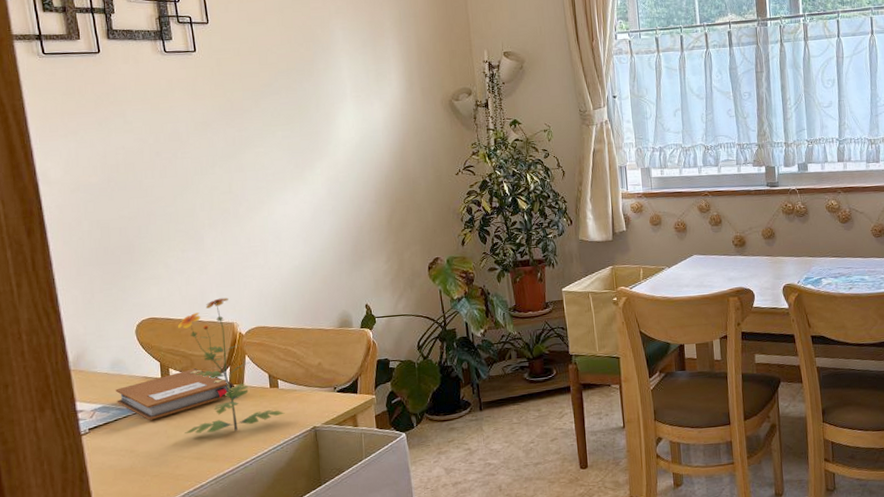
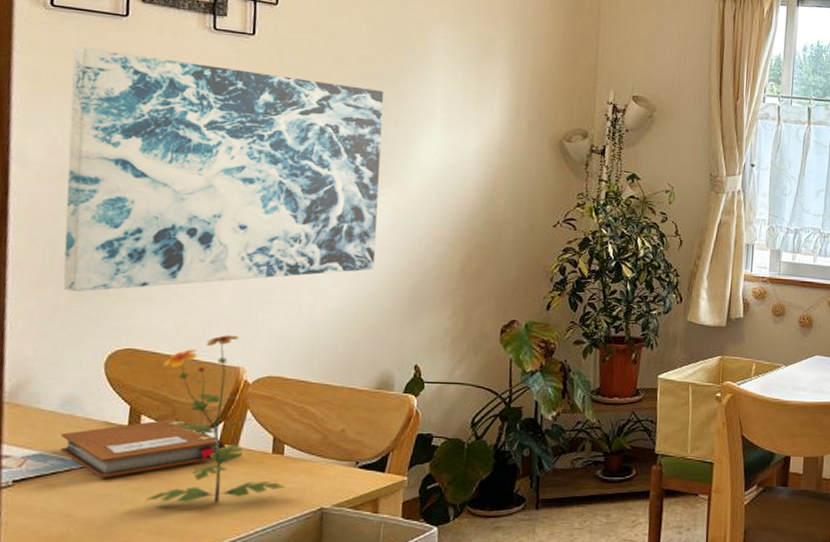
wall art: none [66,81,321,278] -> present [63,47,384,292]

